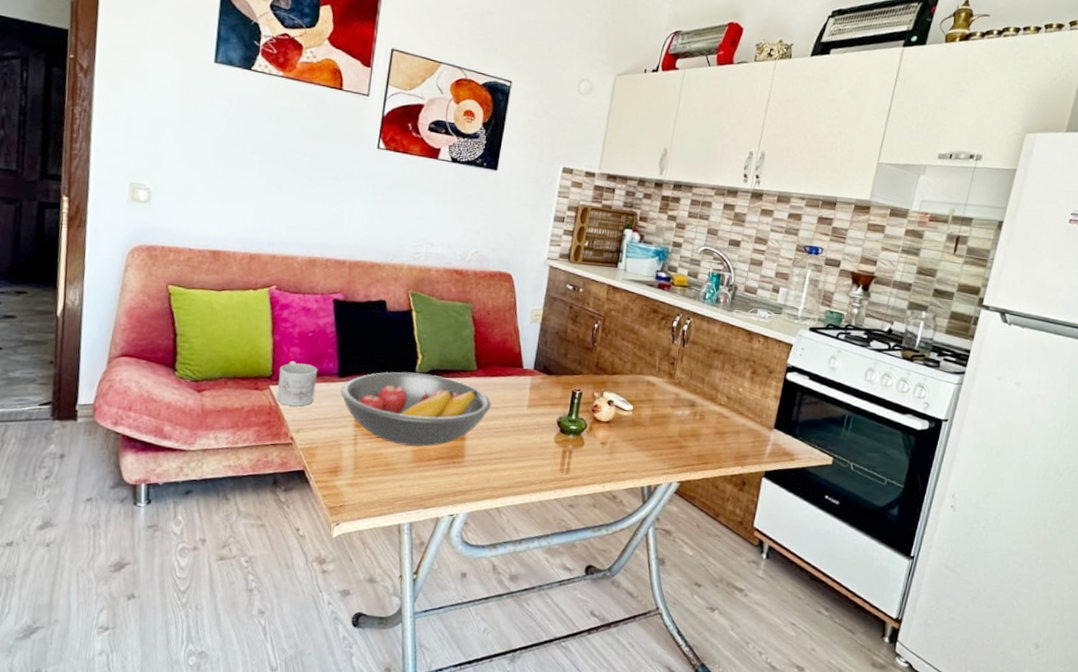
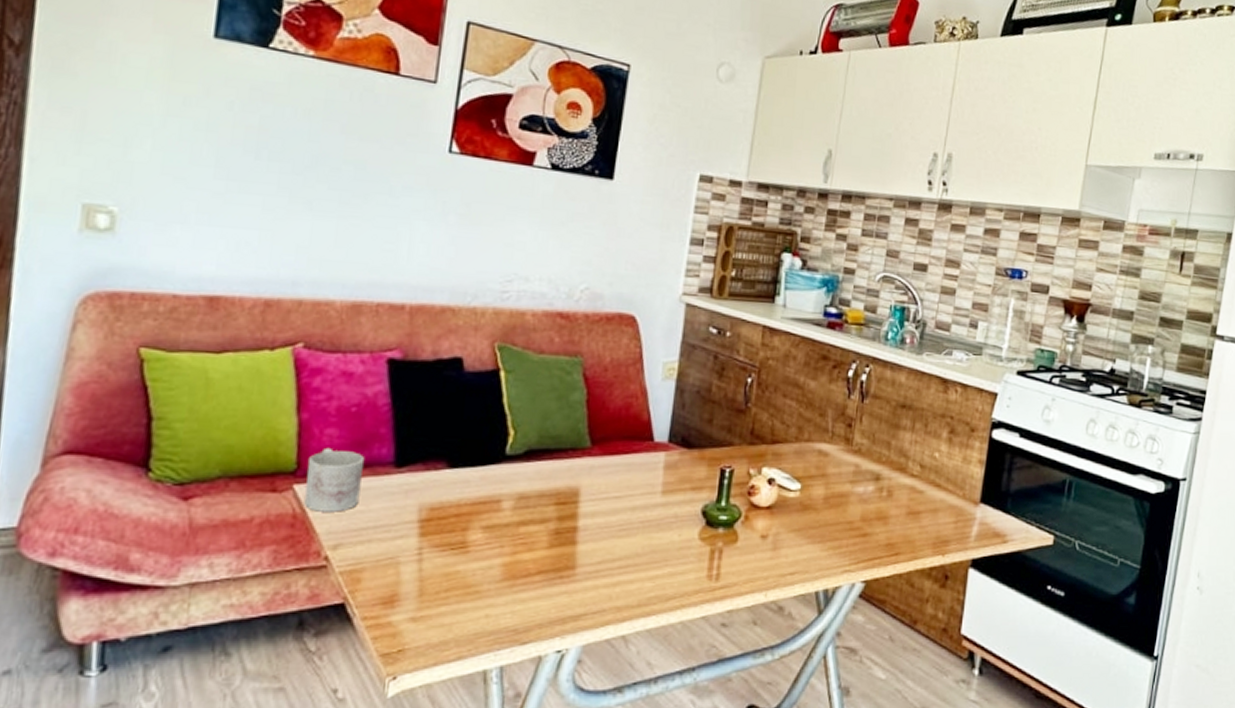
fruit bowl: present [340,371,492,447] -> none [398,455,612,558]

